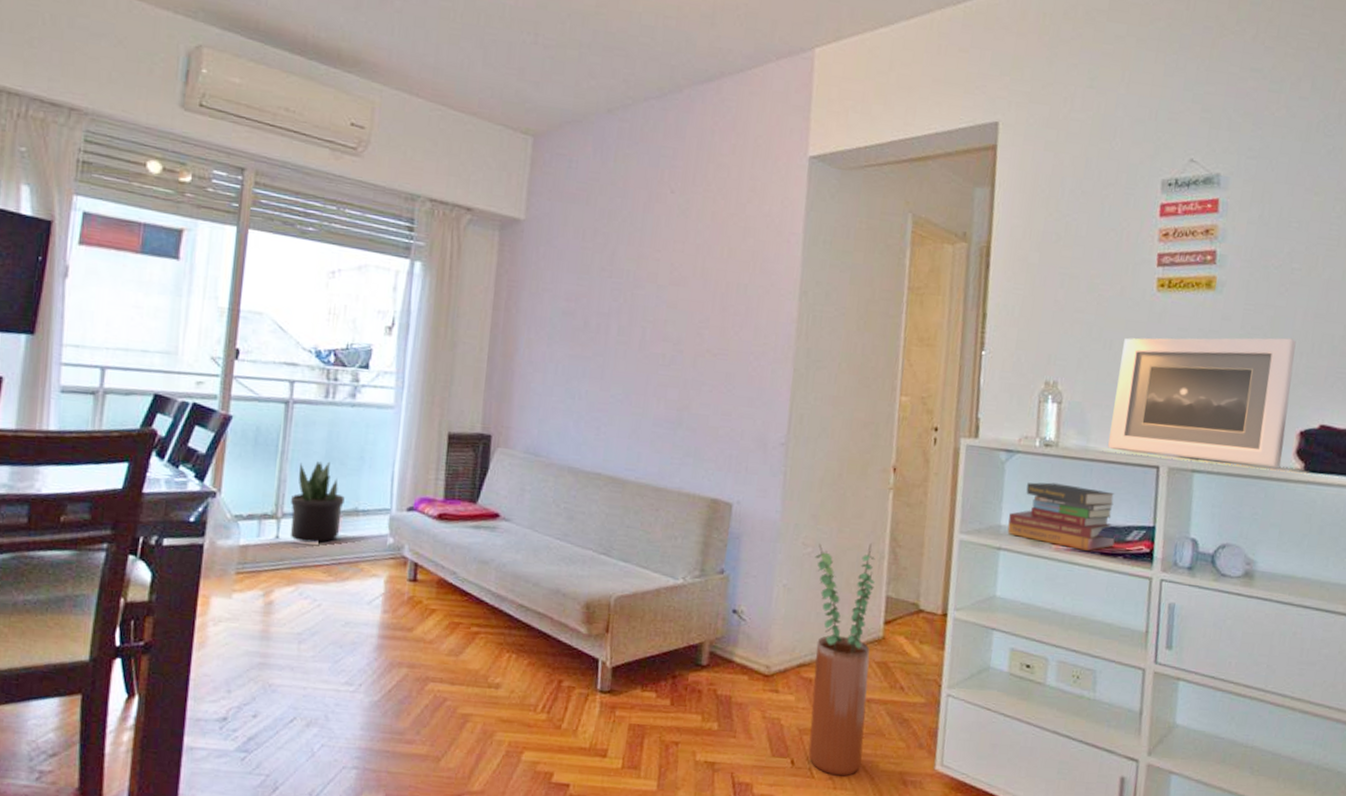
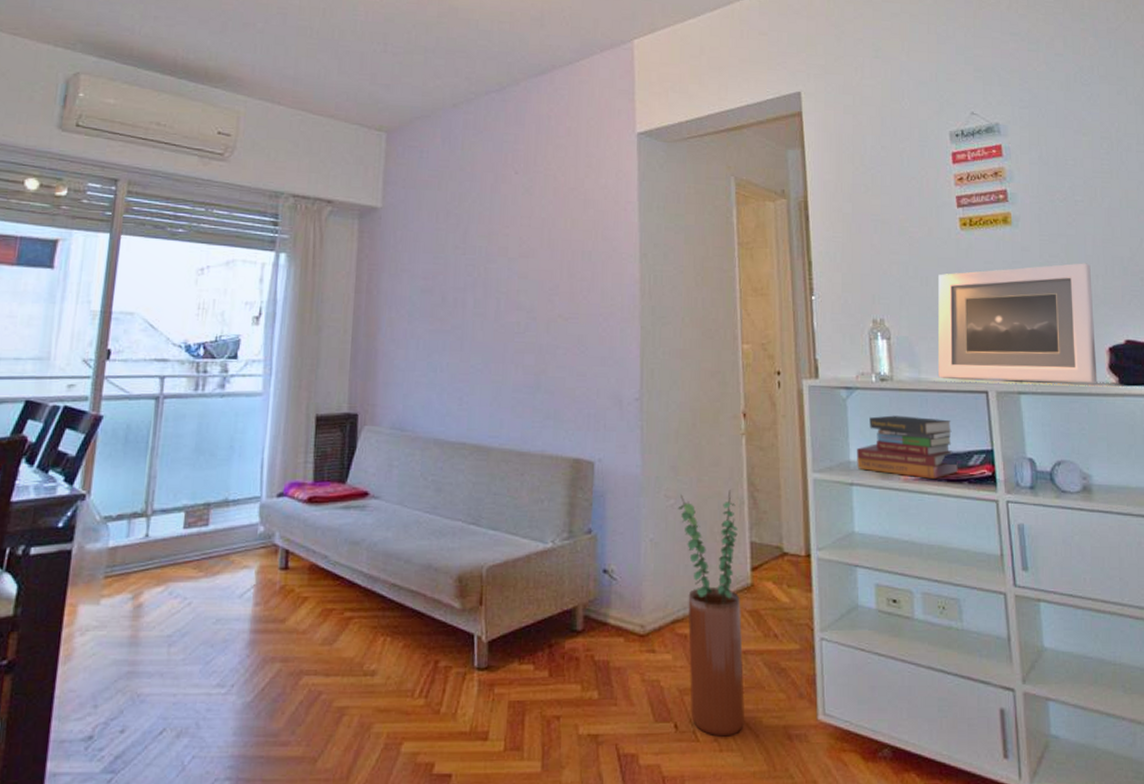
planter: present [289,461,345,543] -> none [159,453,215,539]

